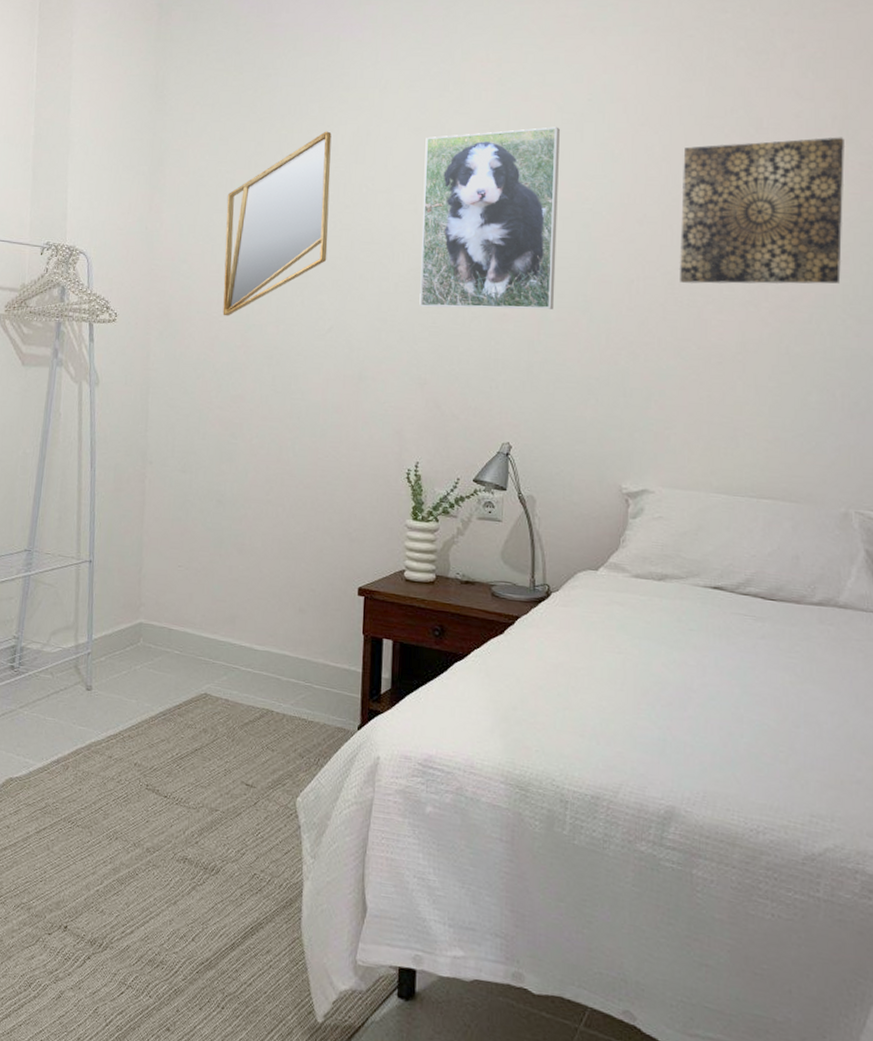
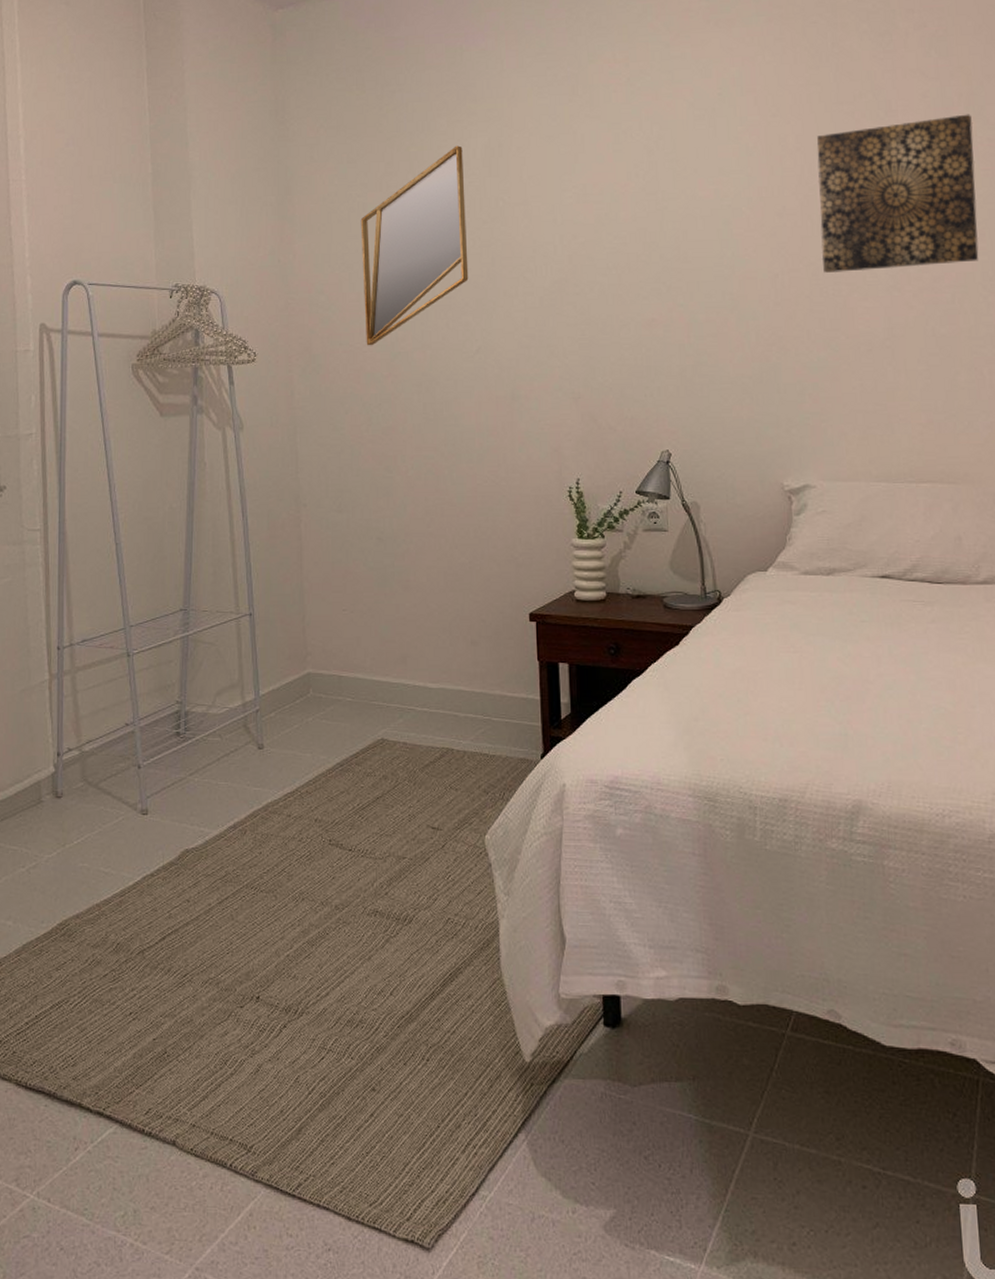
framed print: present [419,127,560,310] -> none [559,124,702,320]

